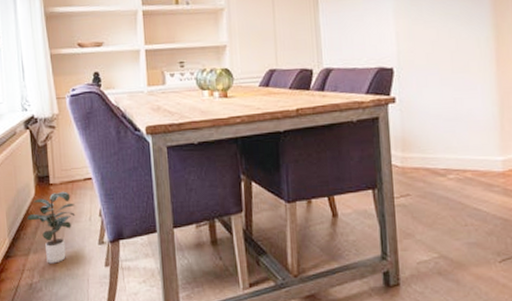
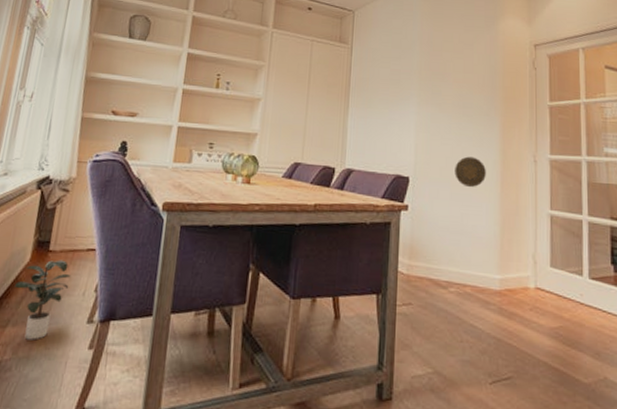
decorative plate: none [442,36,479,71] -> present [455,156,486,188]

